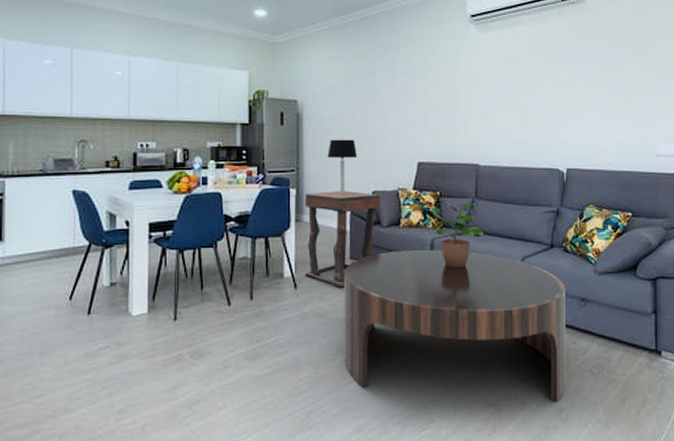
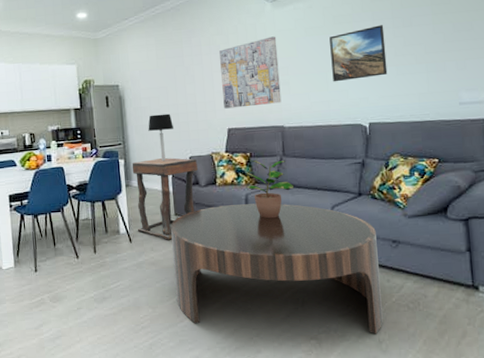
wall art: none [416,63,478,140] -> present [219,36,282,109]
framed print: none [534,64,589,121] -> present [329,25,388,82]

